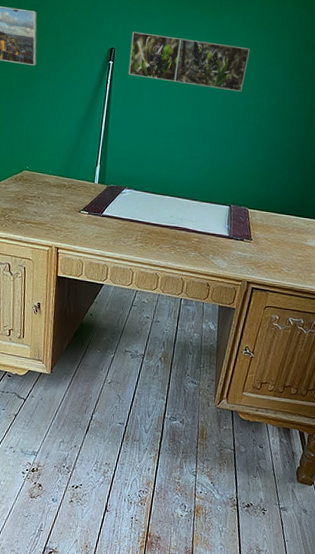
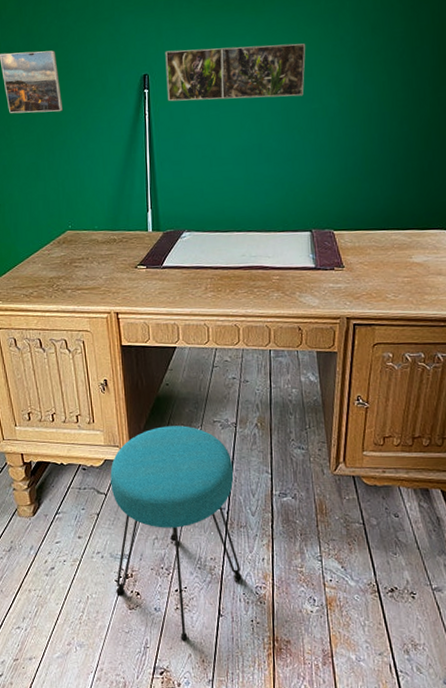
stool: none [22,349,136,529] -> present [110,425,242,642]

